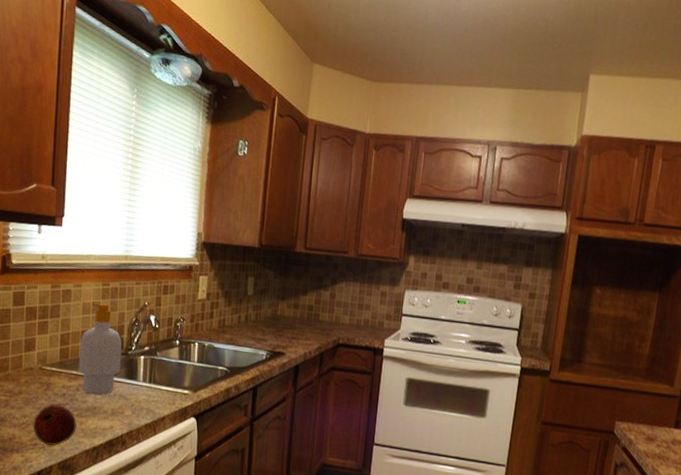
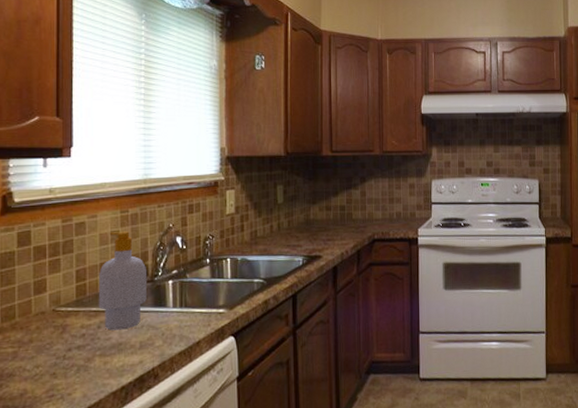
apple: present [33,404,77,446] -> none [48,347,100,395]

